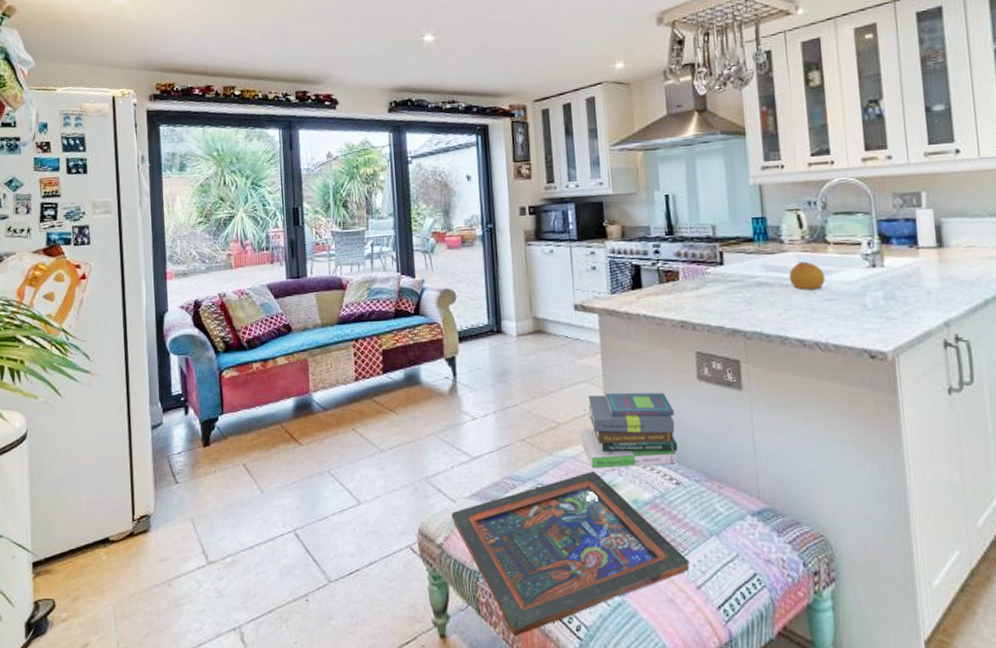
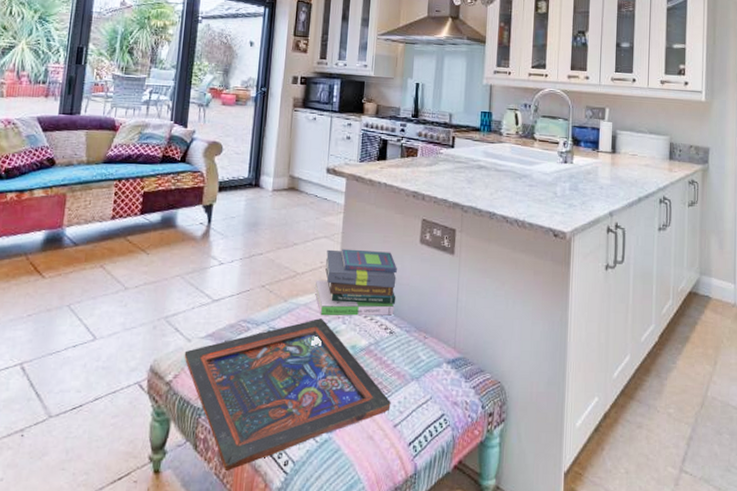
fruit: present [789,261,825,291] -> none [502,152,529,177]

